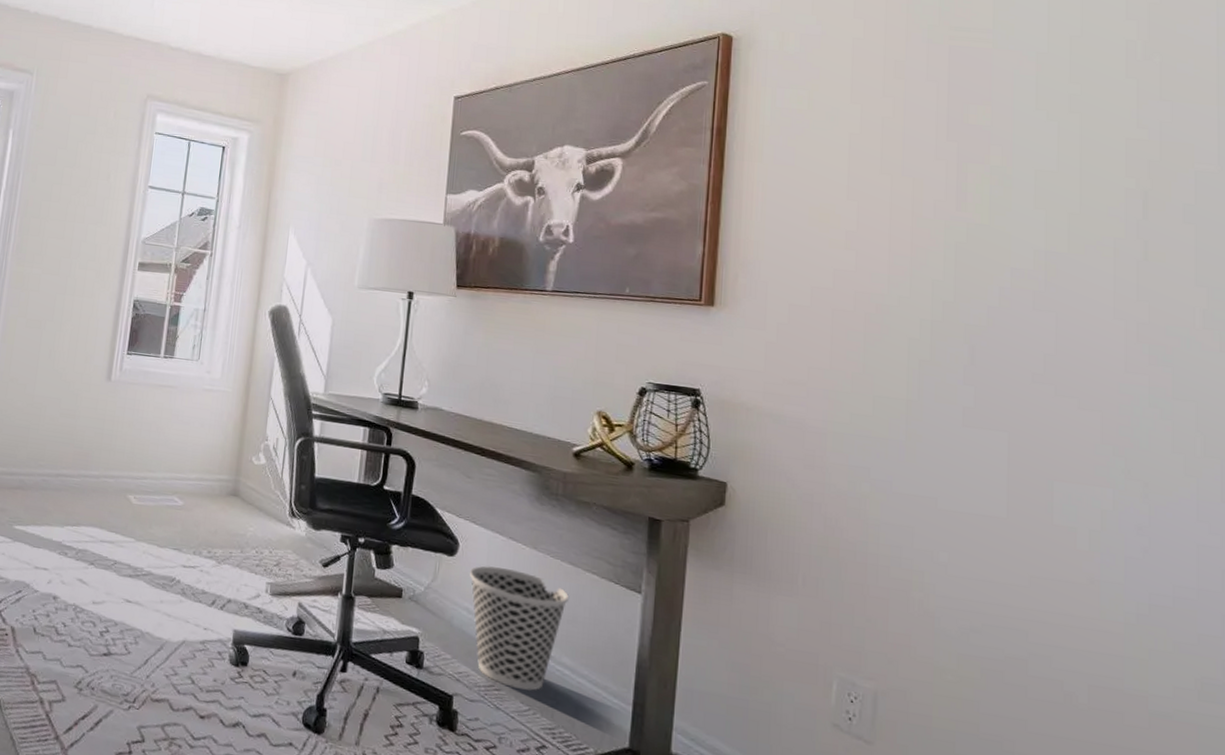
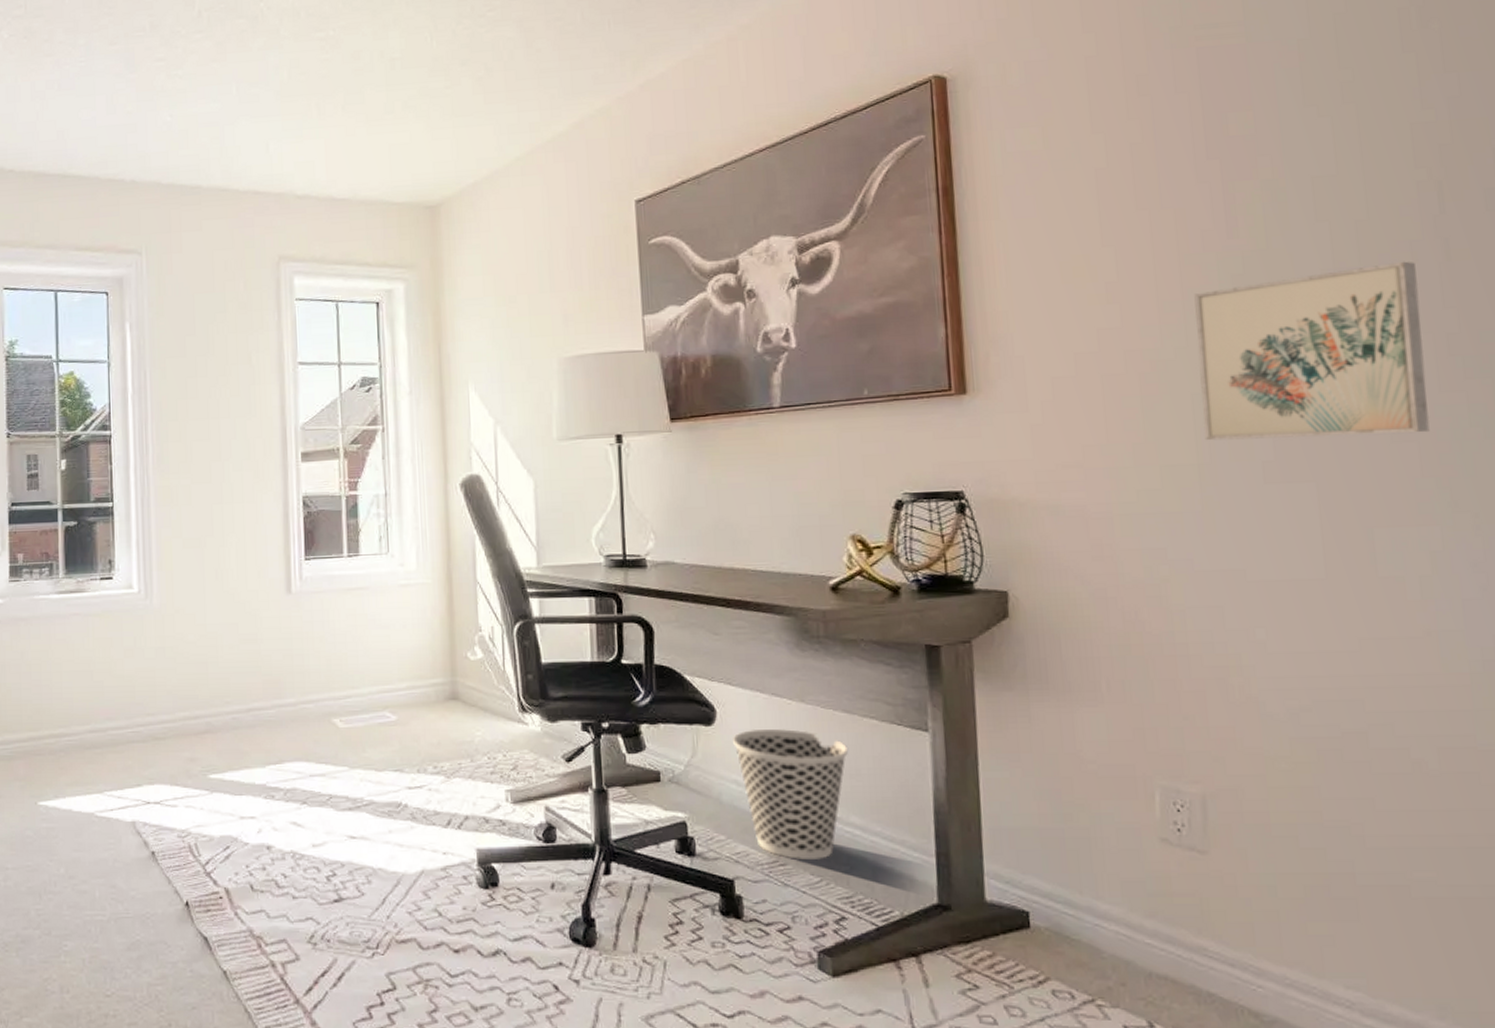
wall art: none [915,252,1116,406] -> present [1194,261,1430,441]

